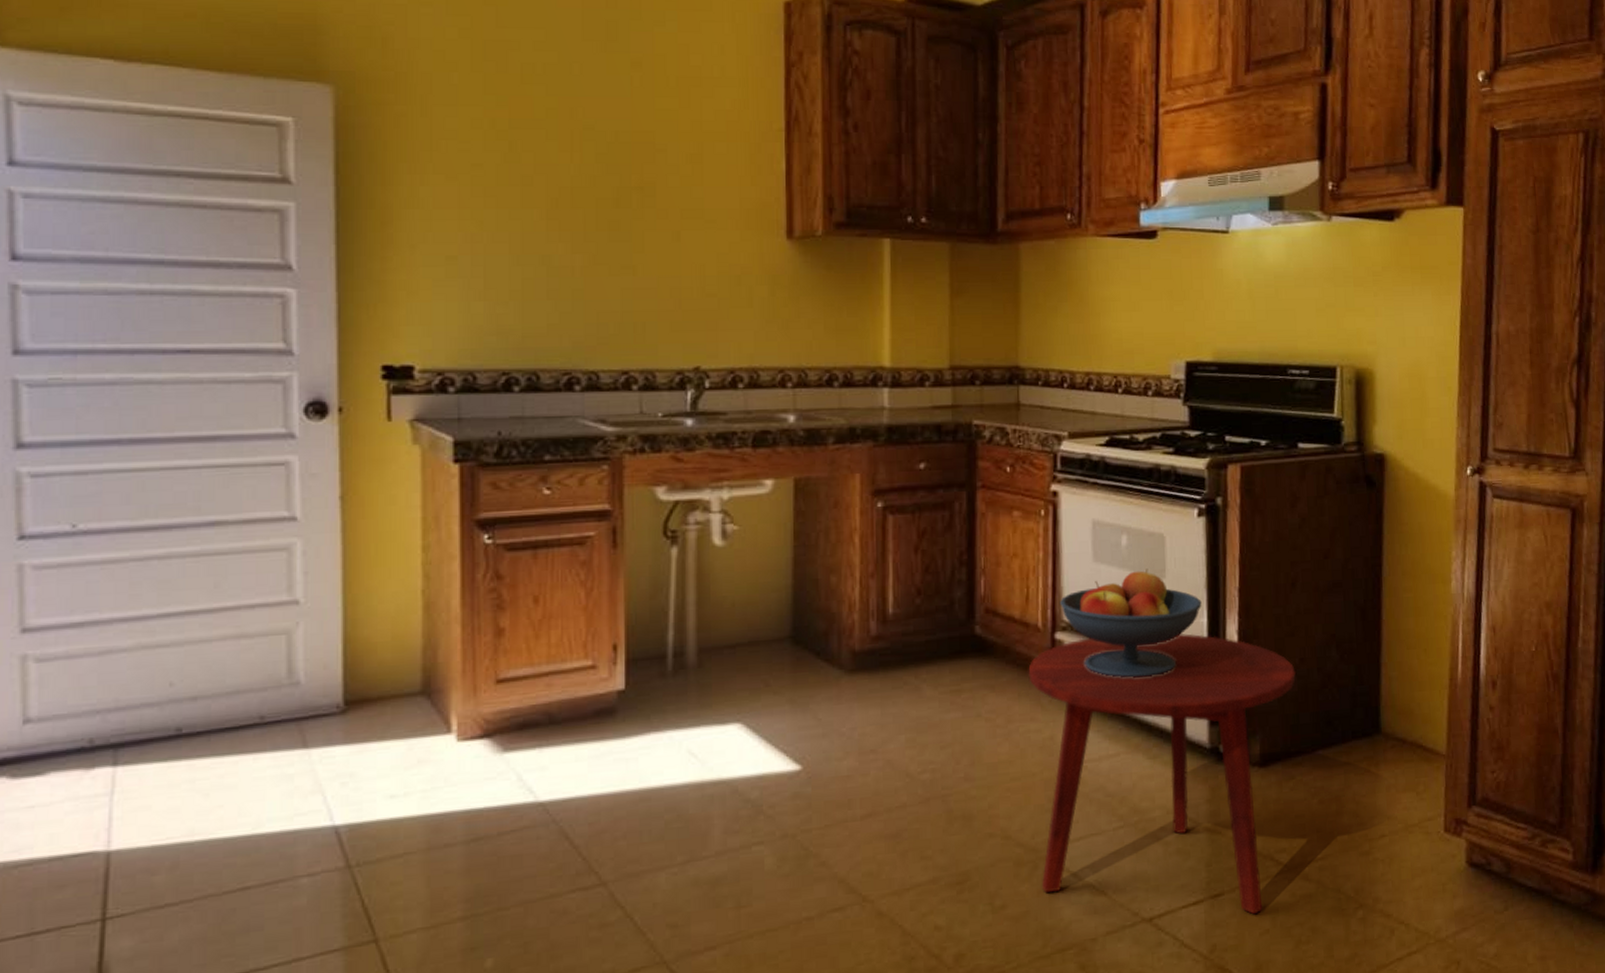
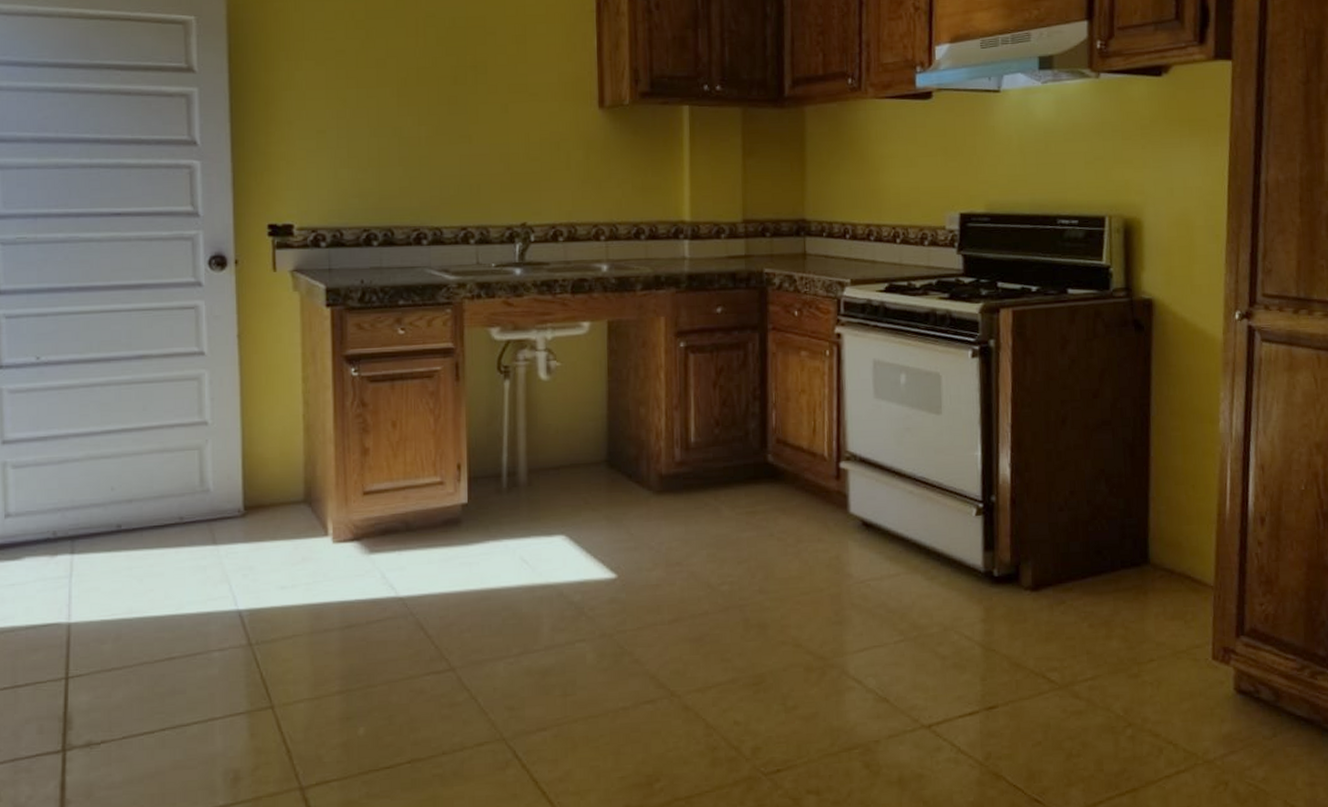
side table: present [1028,633,1296,915] -> none [816,465,1066,727]
fruit bowl: present [1060,569,1202,678] -> none [844,405,976,505]

